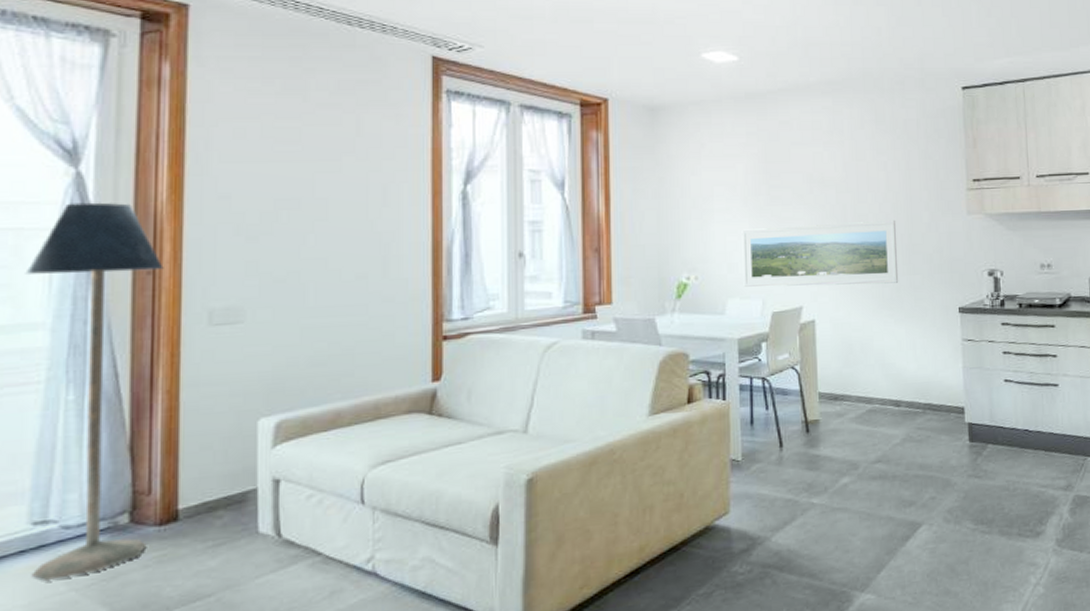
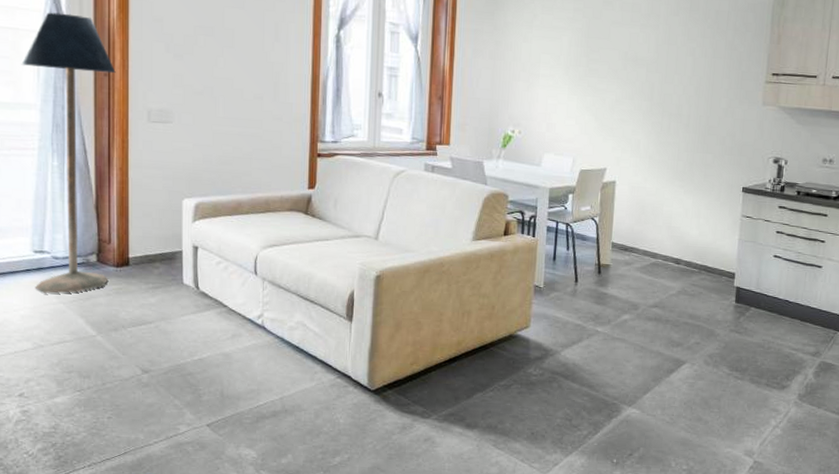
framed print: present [742,219,899,287] -> none [558,95,697,159]

